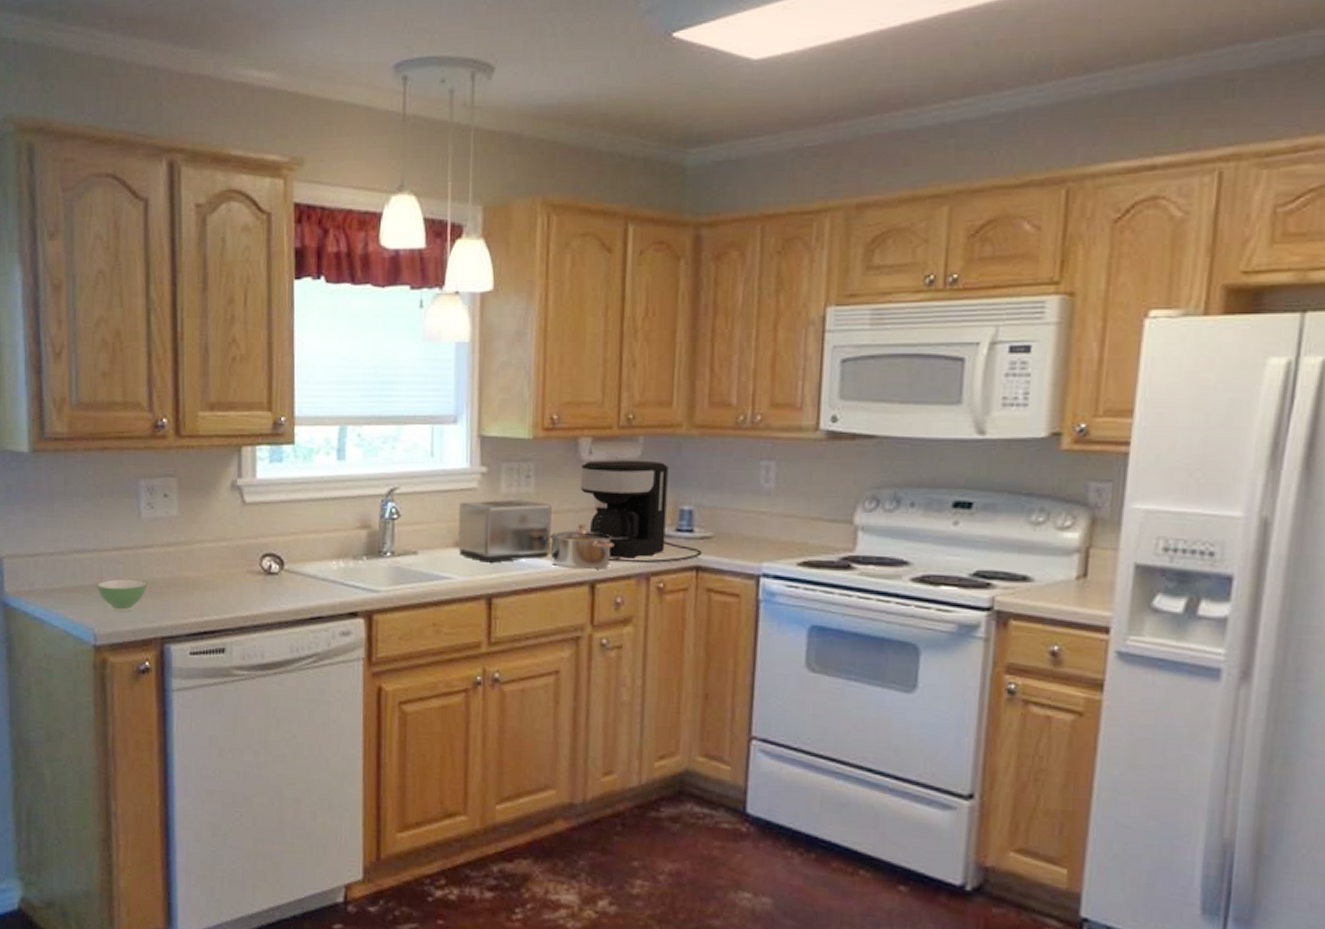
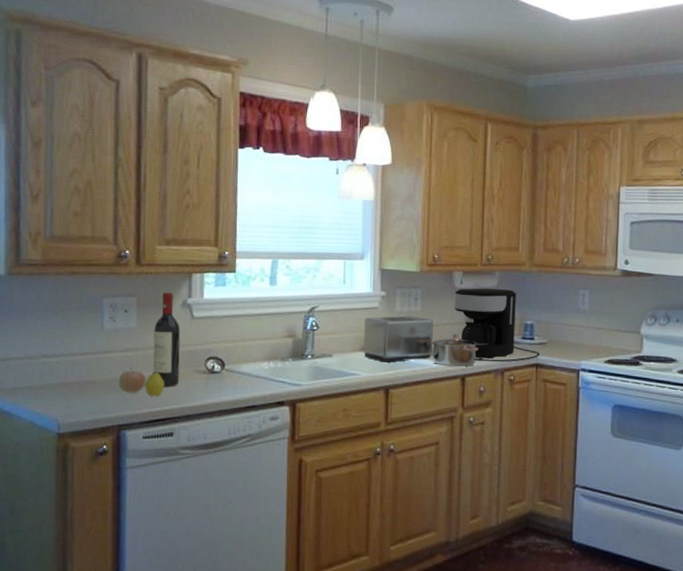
bowl: present [97,578,148,613] -> none [62,378,108,406]
fruit: none [159,564,191,598] -> present [118,366,146,393]
fruit: none [190,573,213,604] -> present [145,372,165,397]
wine bottle: none [198,471,231,592] -> present [153,292,181,388]

